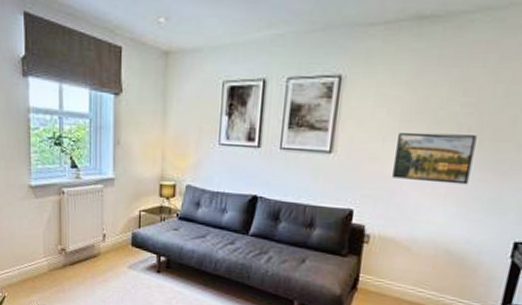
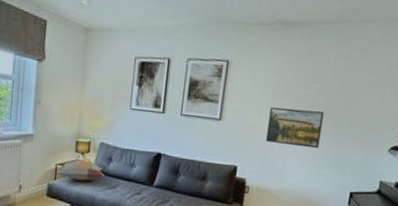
decorative pillow: none [139,205,194,229] -> present [55,159,107,181]

